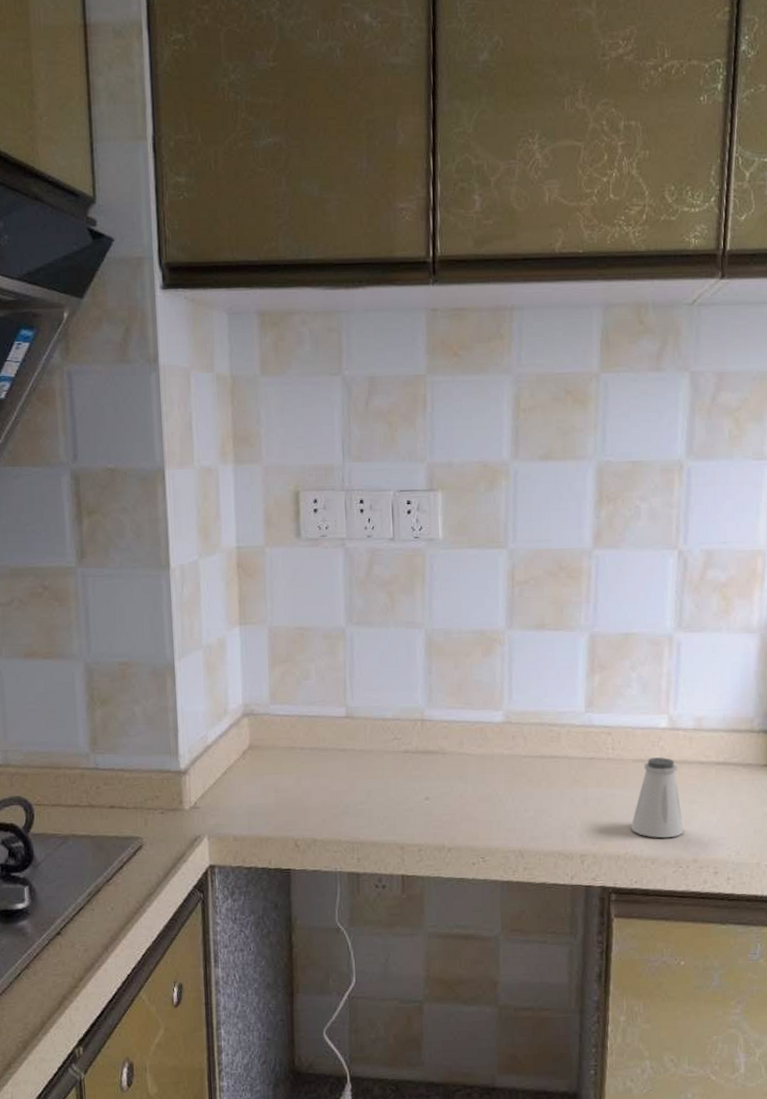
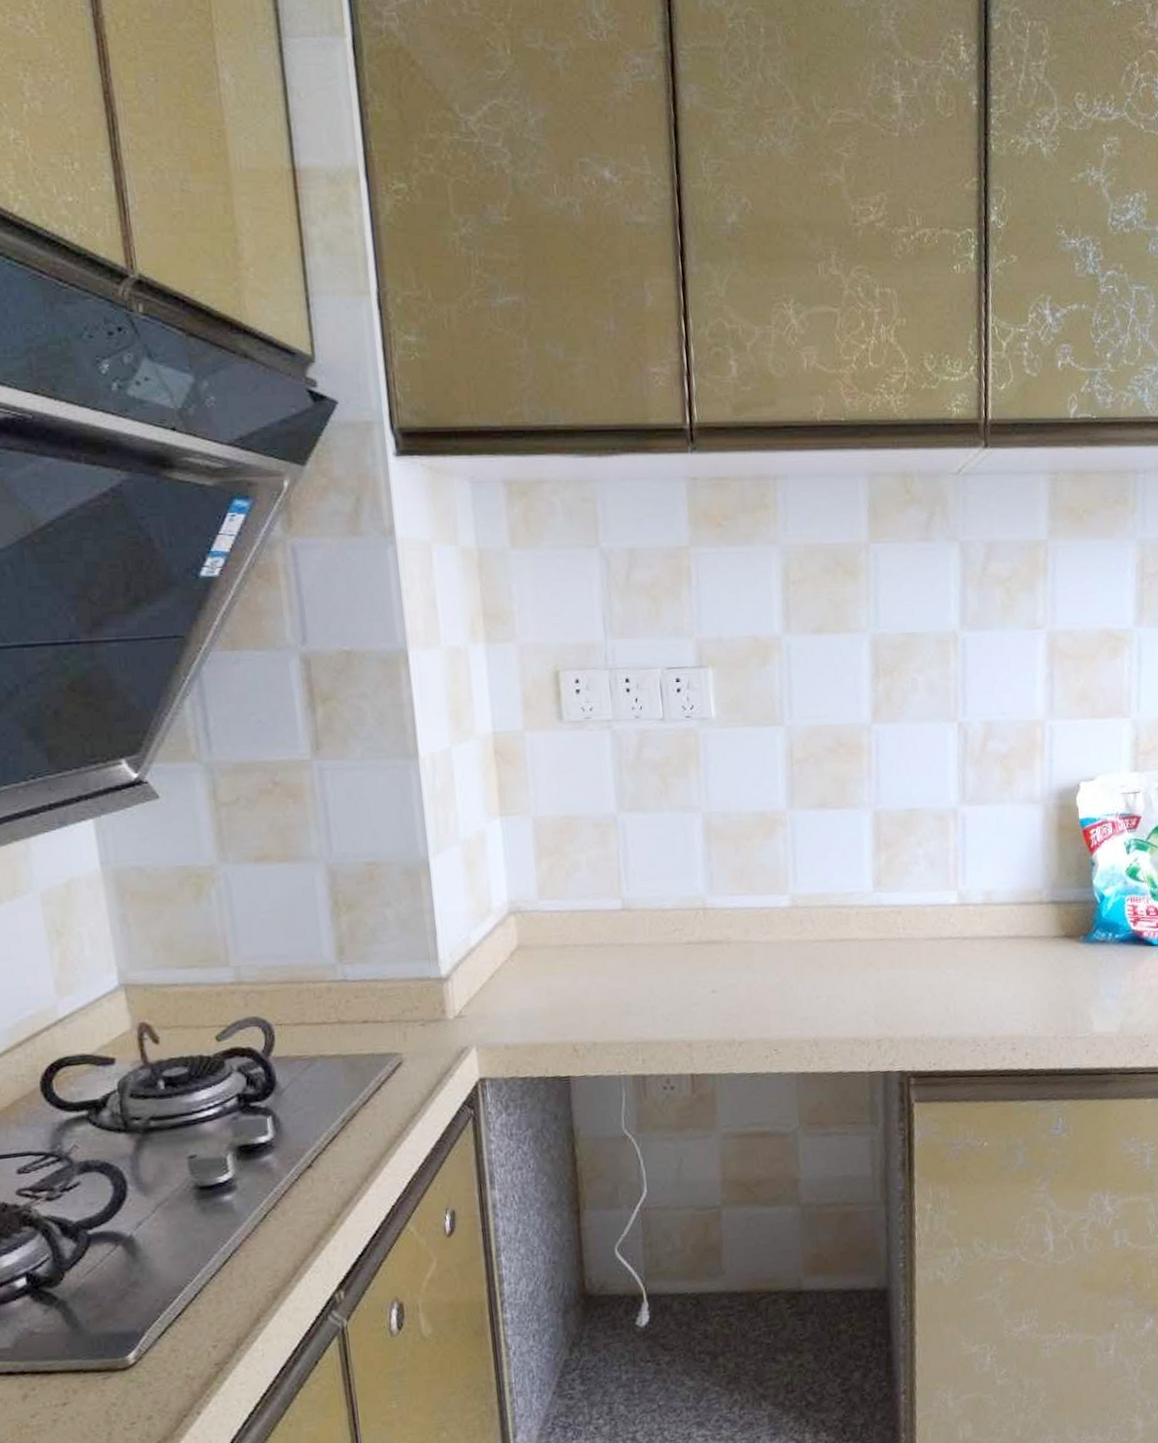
saltshaker: present [630,757,684,839] -> none [925,934,980,1018]

